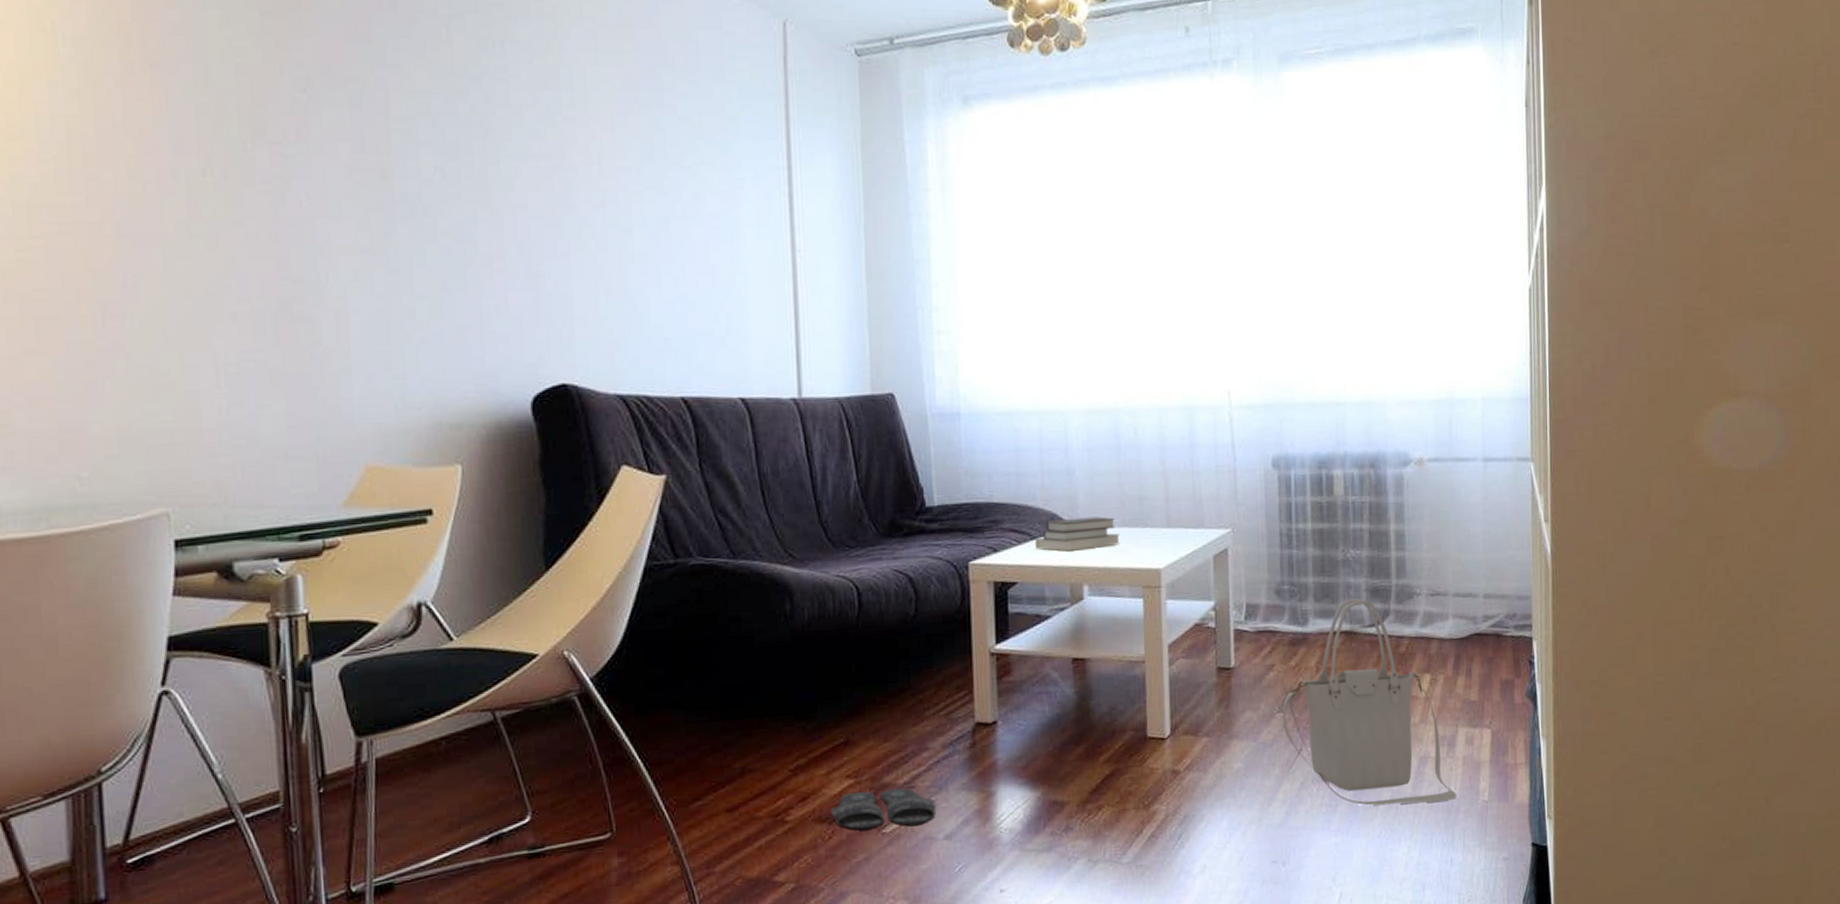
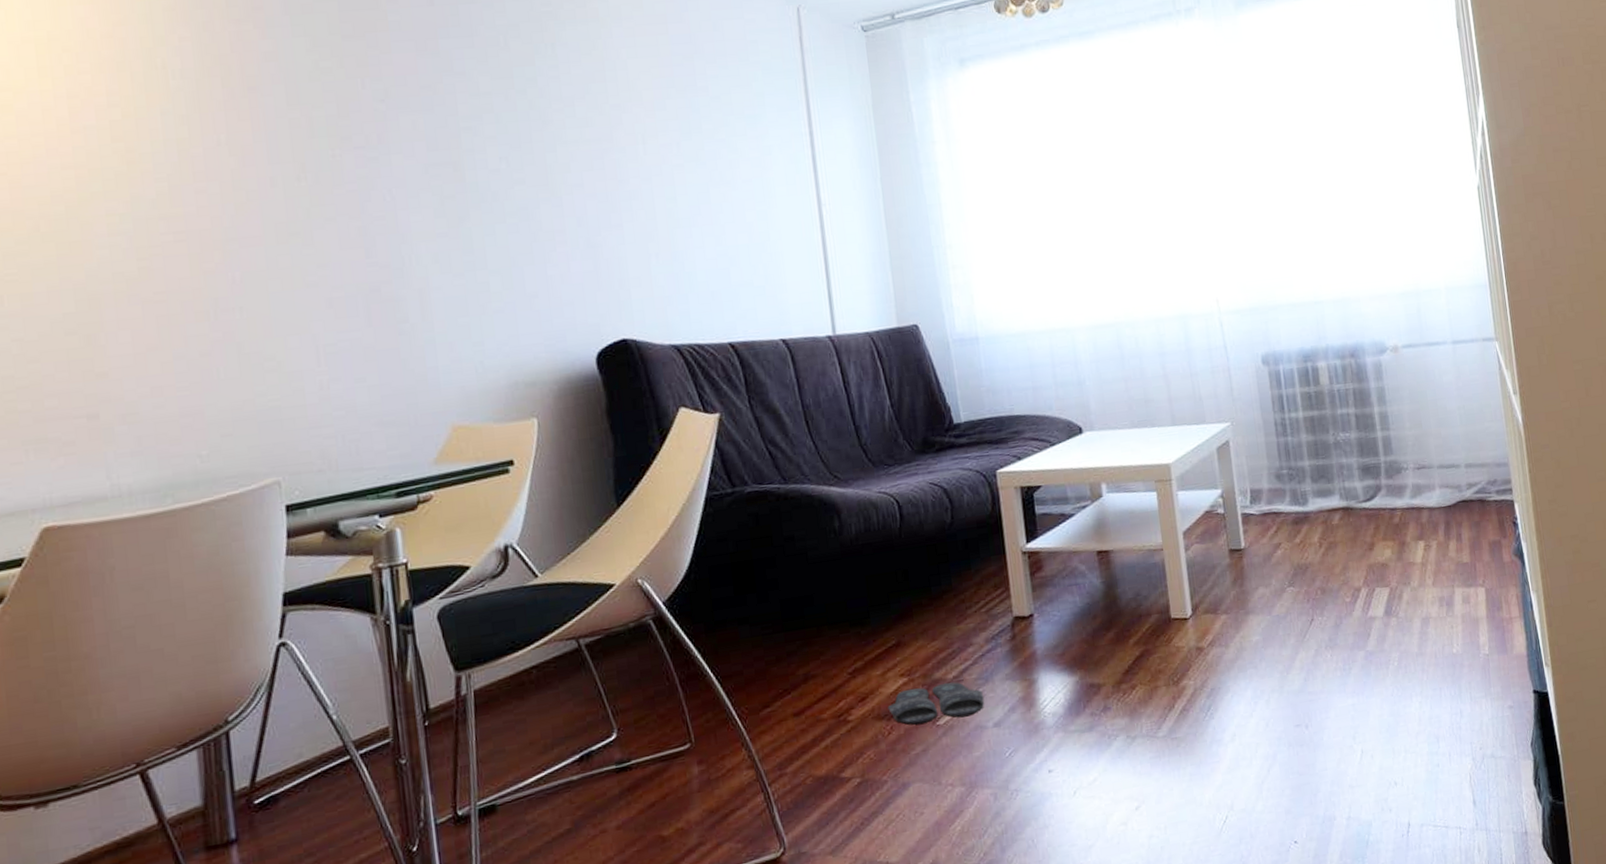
books: present [1035,516,1120,552] -> none [1055,420,1131,455]
tote bag: present [1282,598,1457,806] -> none [1292,477,1460,667]

